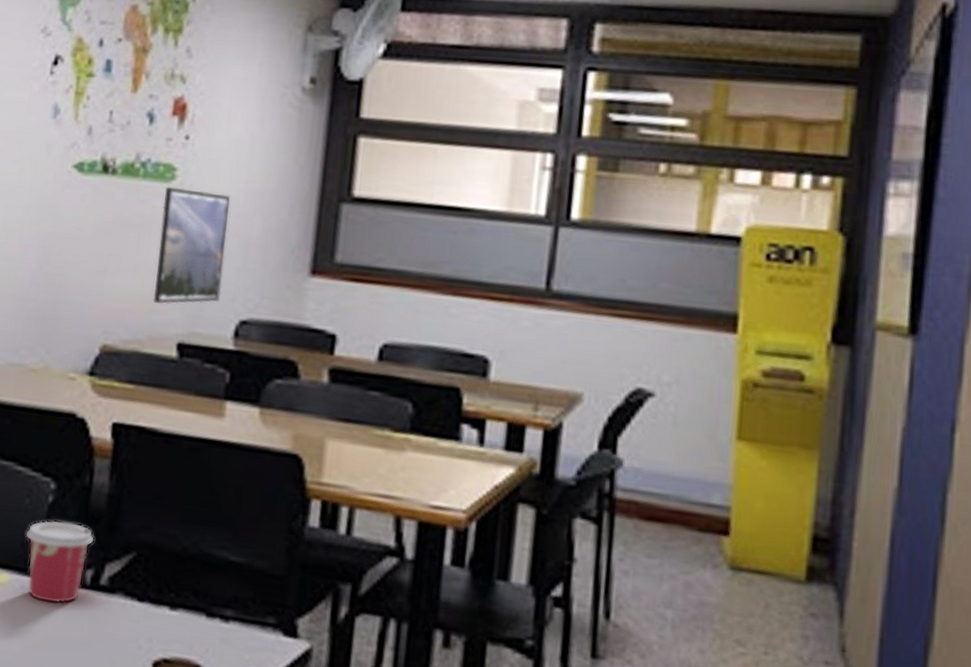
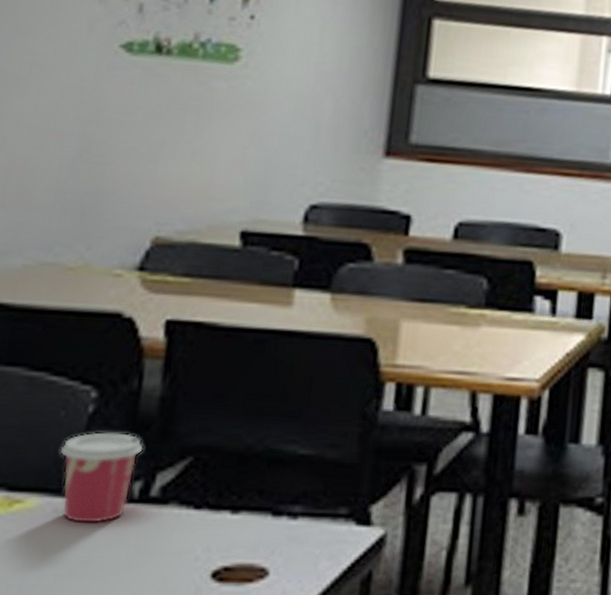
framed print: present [153,186,230,304] -> none [213,68,299,191]

